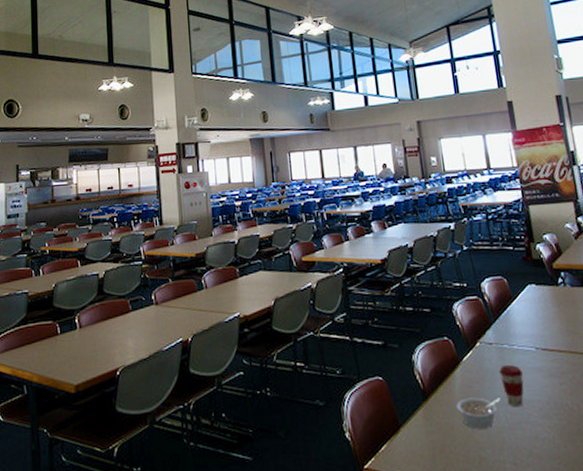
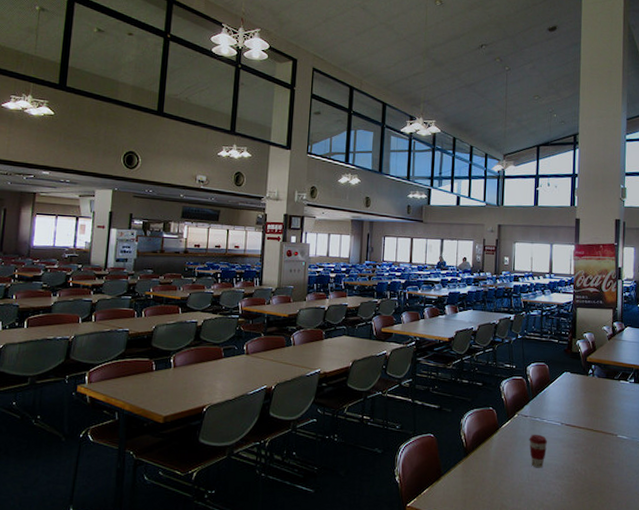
legume: present [456,397,502,429] -> none [490,457,527,483]

